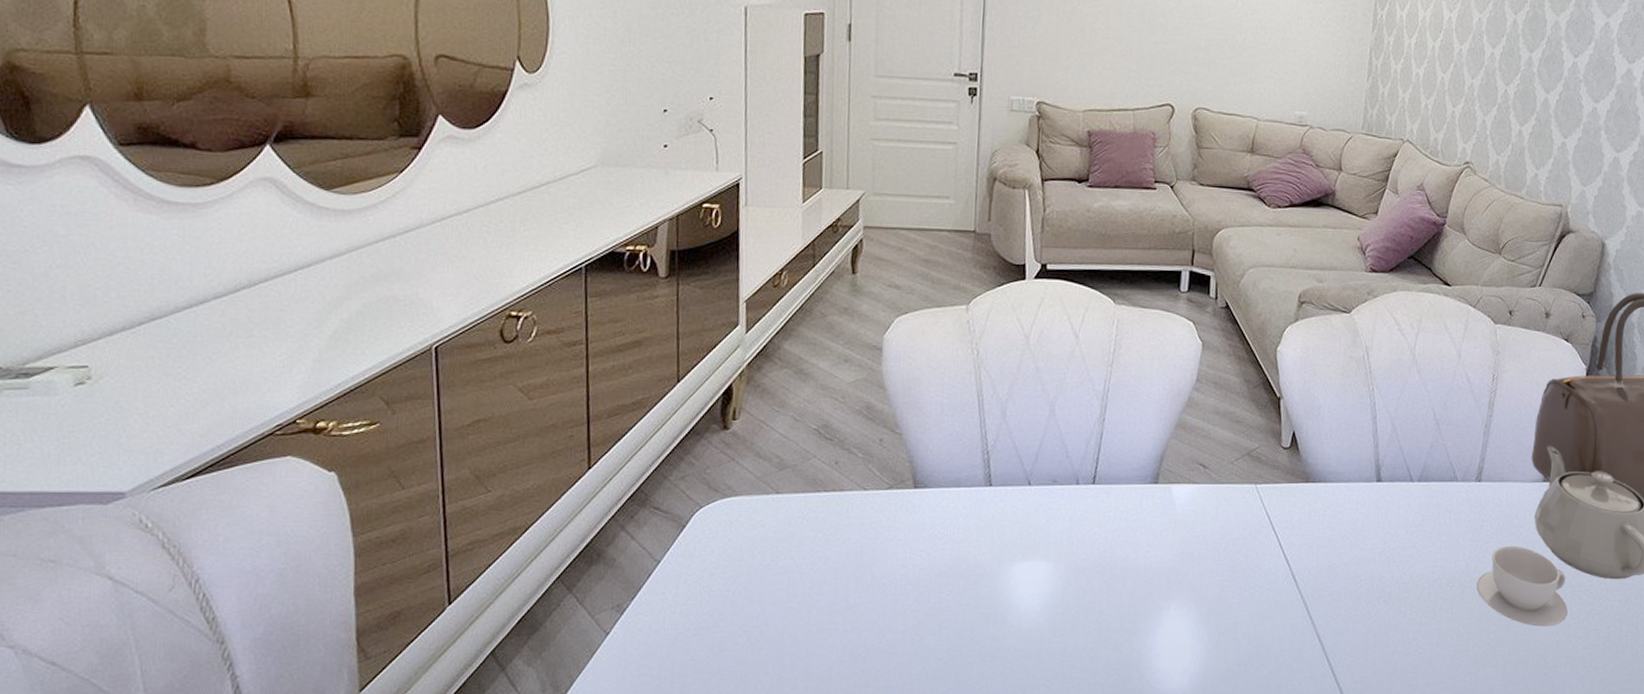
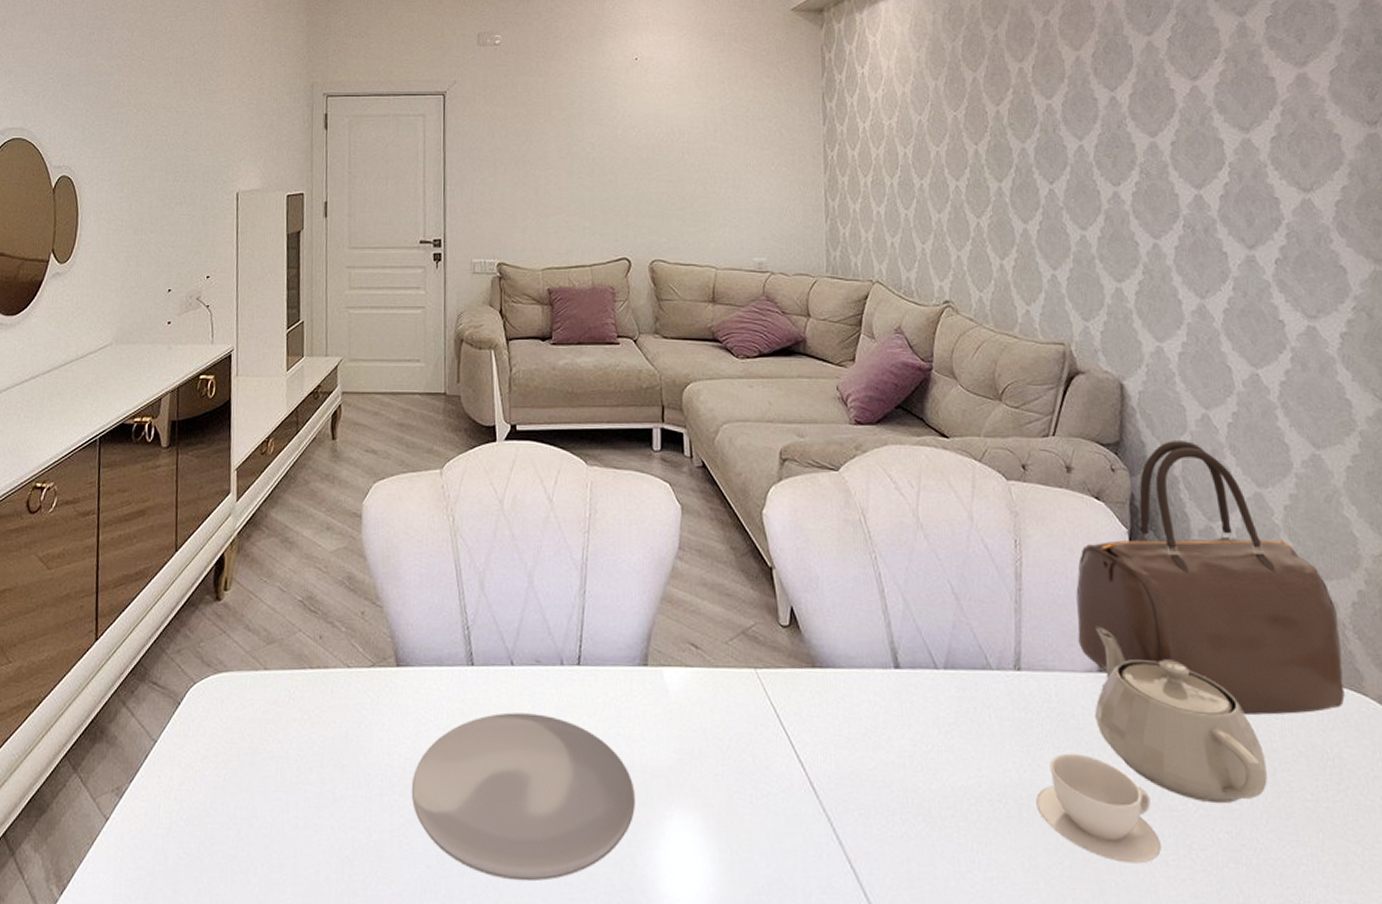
plate: none [925,526,1137,666] -> present [411,712,635,882]

